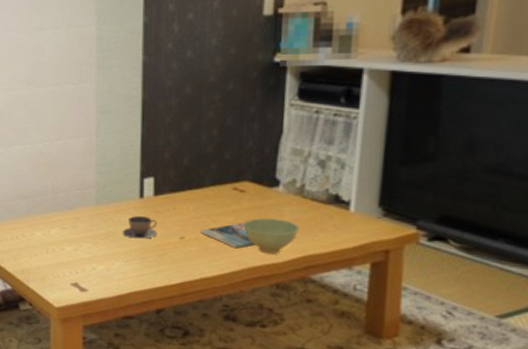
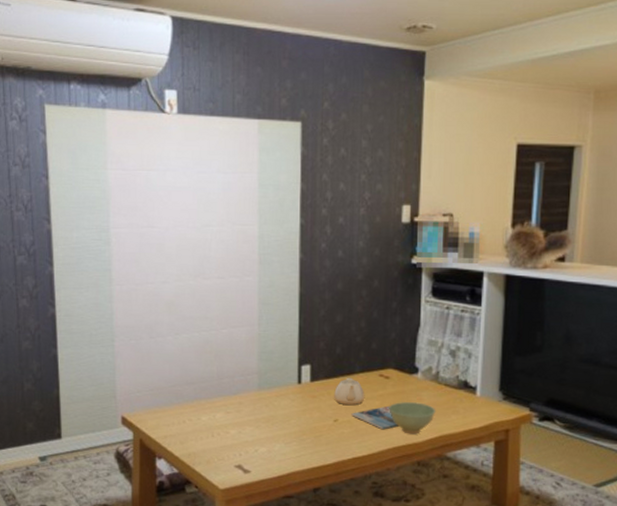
teacup: present [123,216,158,239] -> none [283,401,314,422]
teapot: none [179,191,216,222] -> present [333,377,365,406]

